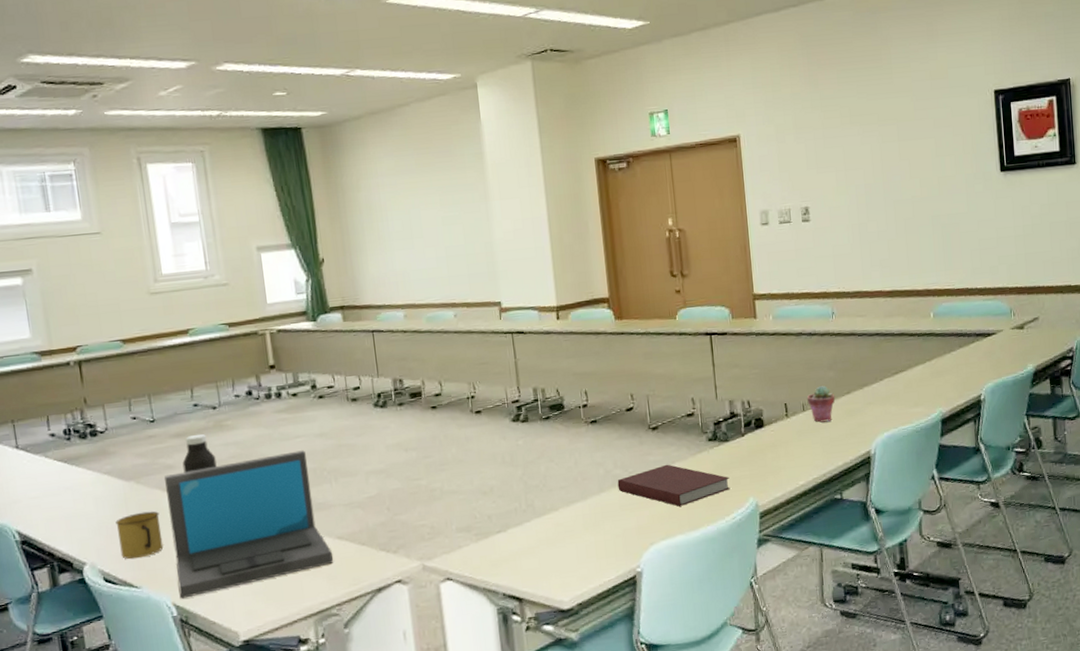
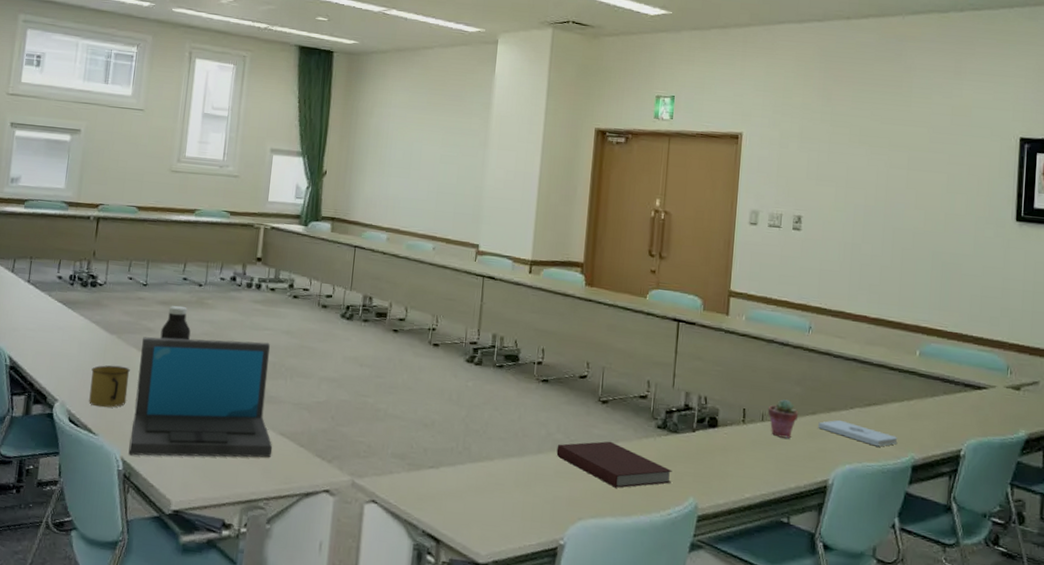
notepad: none [854,393,926,410] -> present [818,420,898,447]

